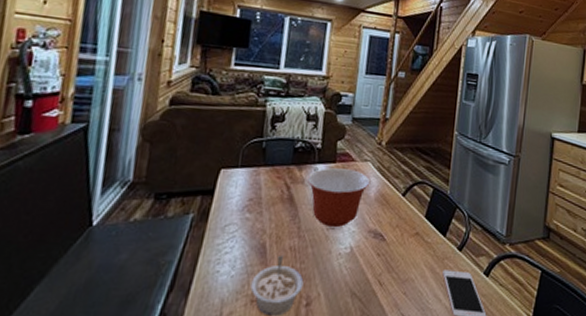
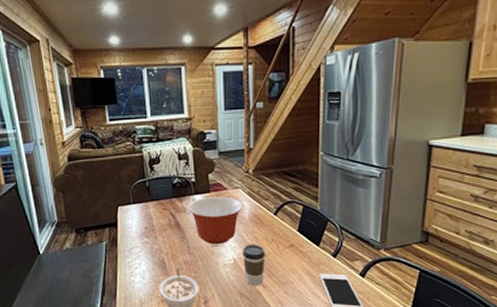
coffee cup: none [361,230,388,283] -> present [243,245,265,285]

